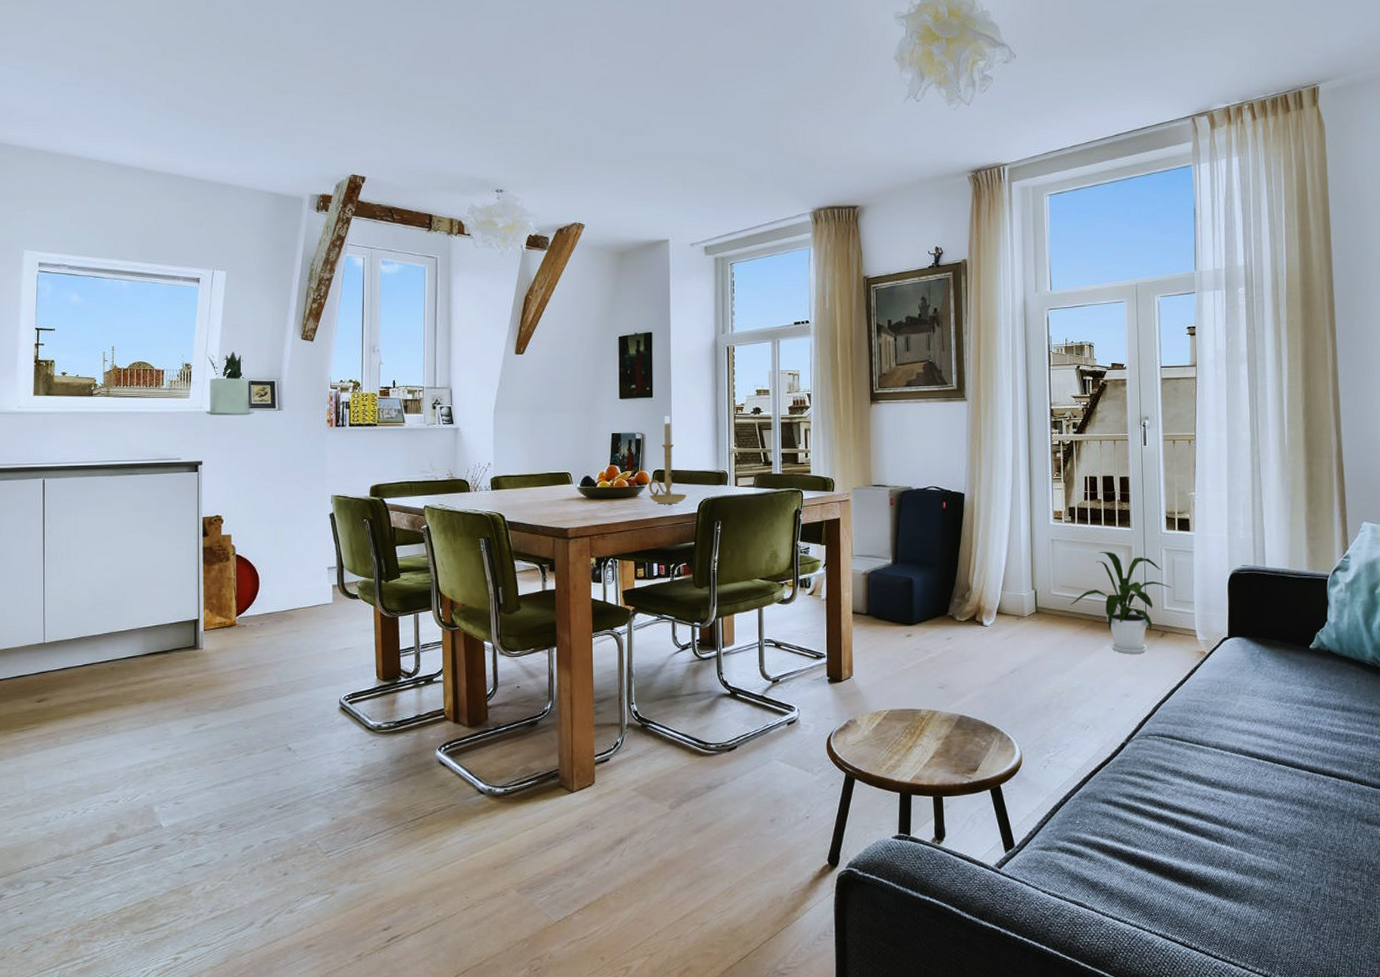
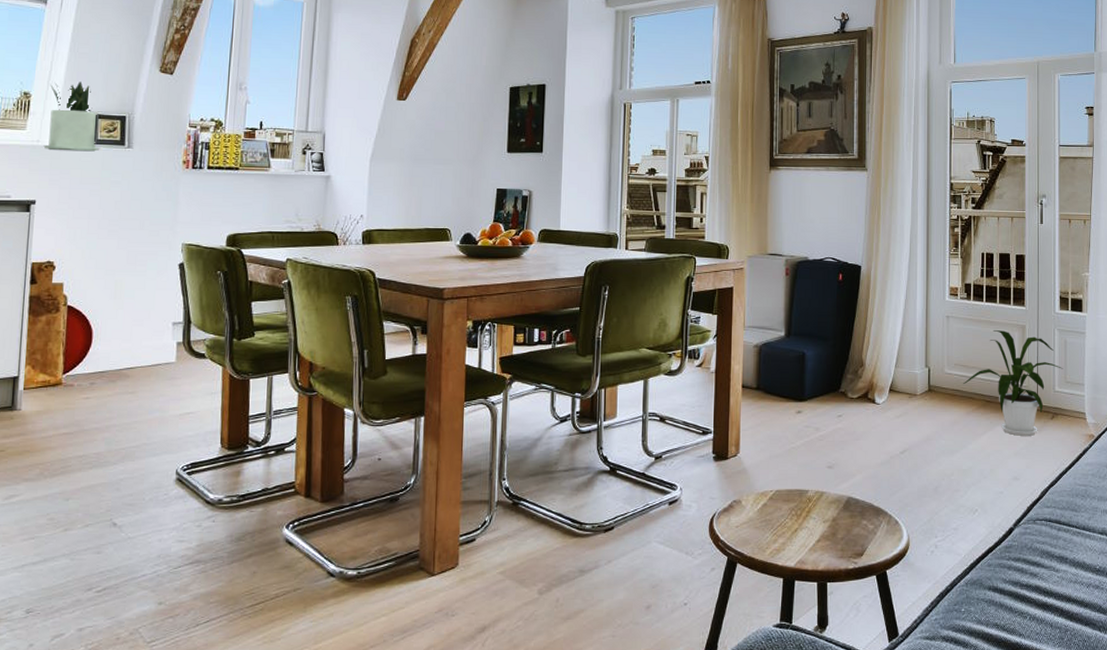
candle holder: present [648,415,687,504] -> none [533,172,574,266]

